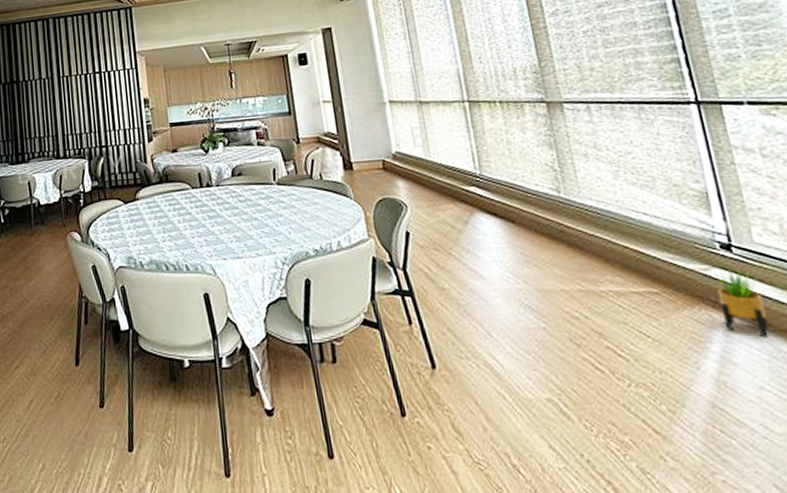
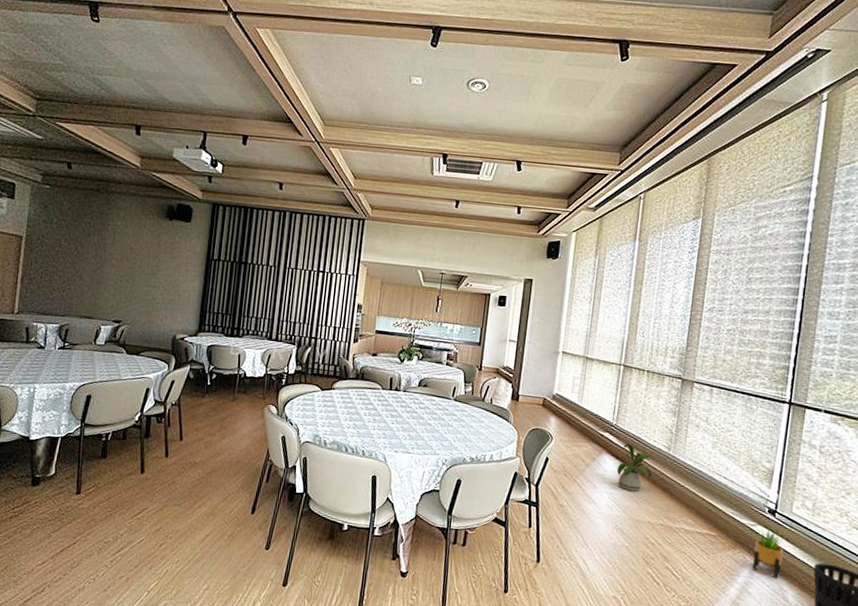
house plant: none [493,193,548,255] -> present [615,442,653,492]

